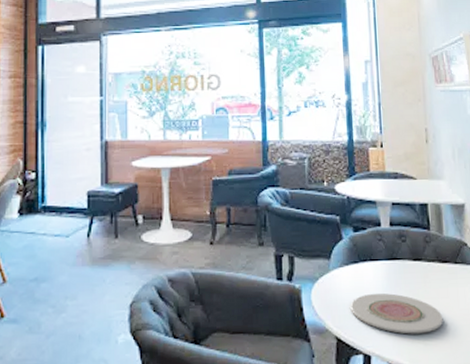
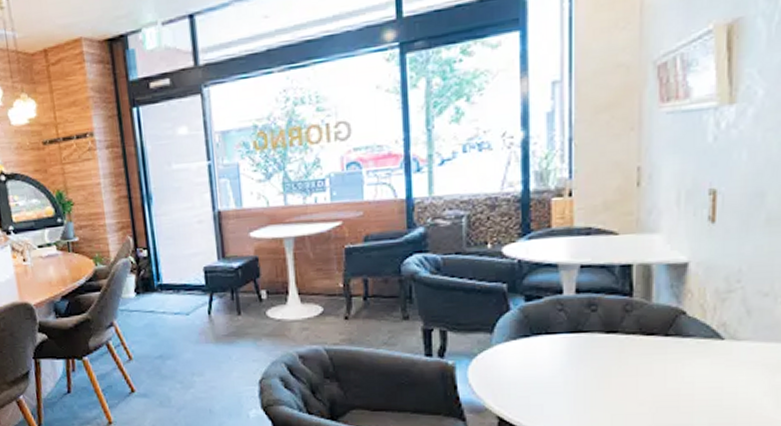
plate: present [350,293,444,334] -> none [517,370,642,415]

